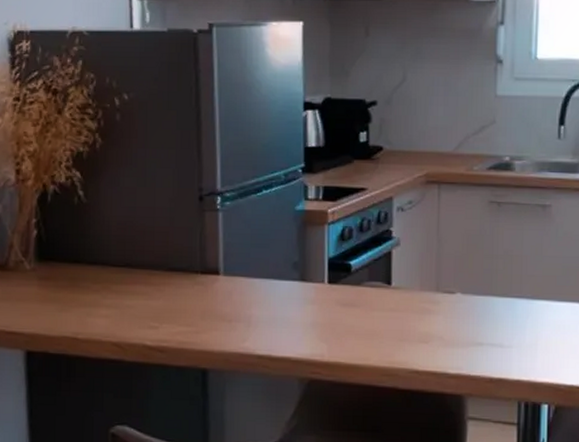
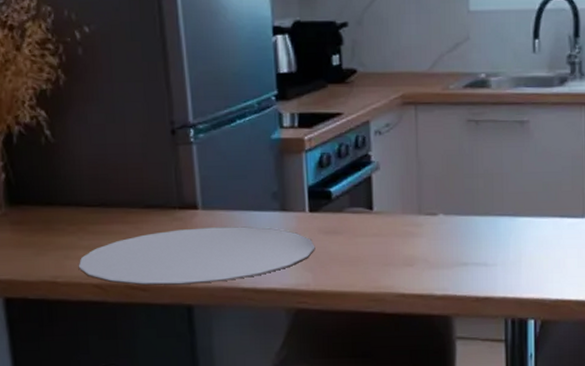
placemat: none [99,293,332,348] -> present [78,226,315,286]

